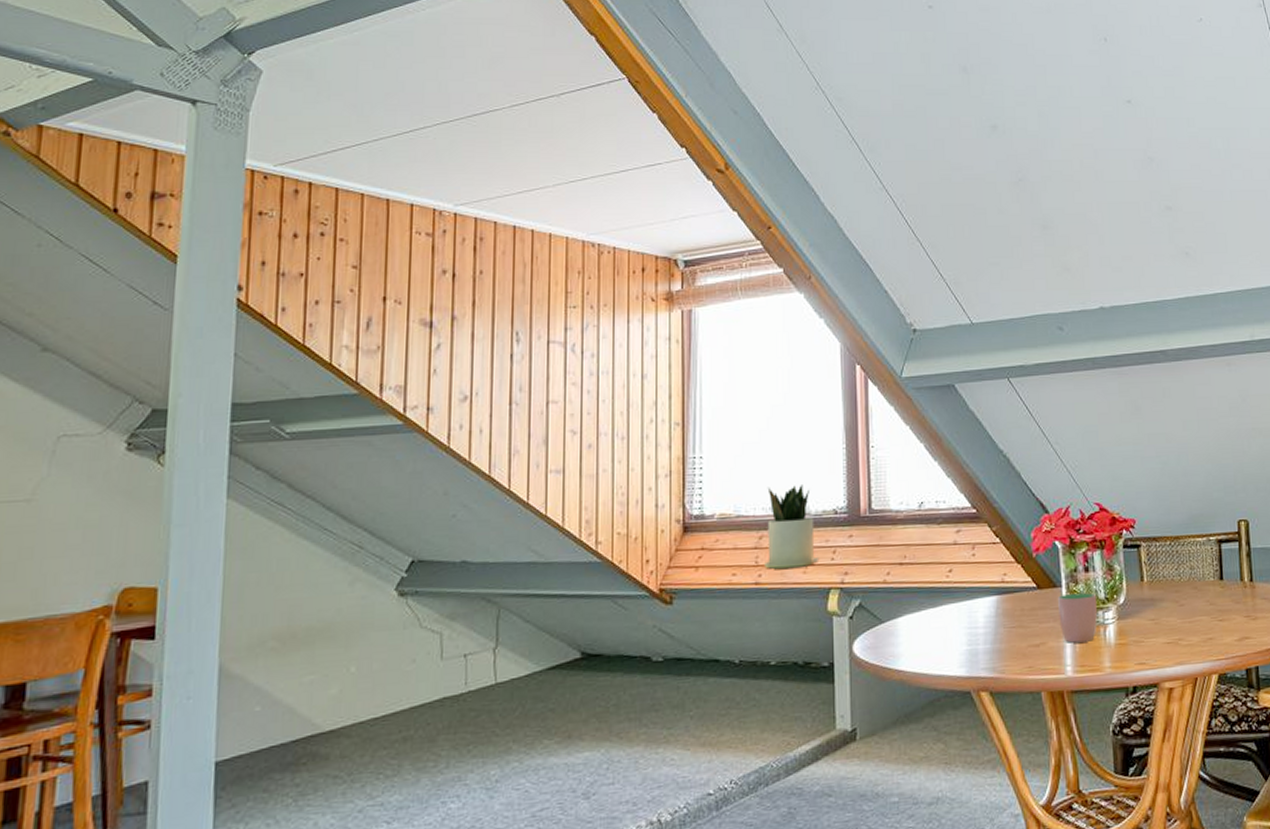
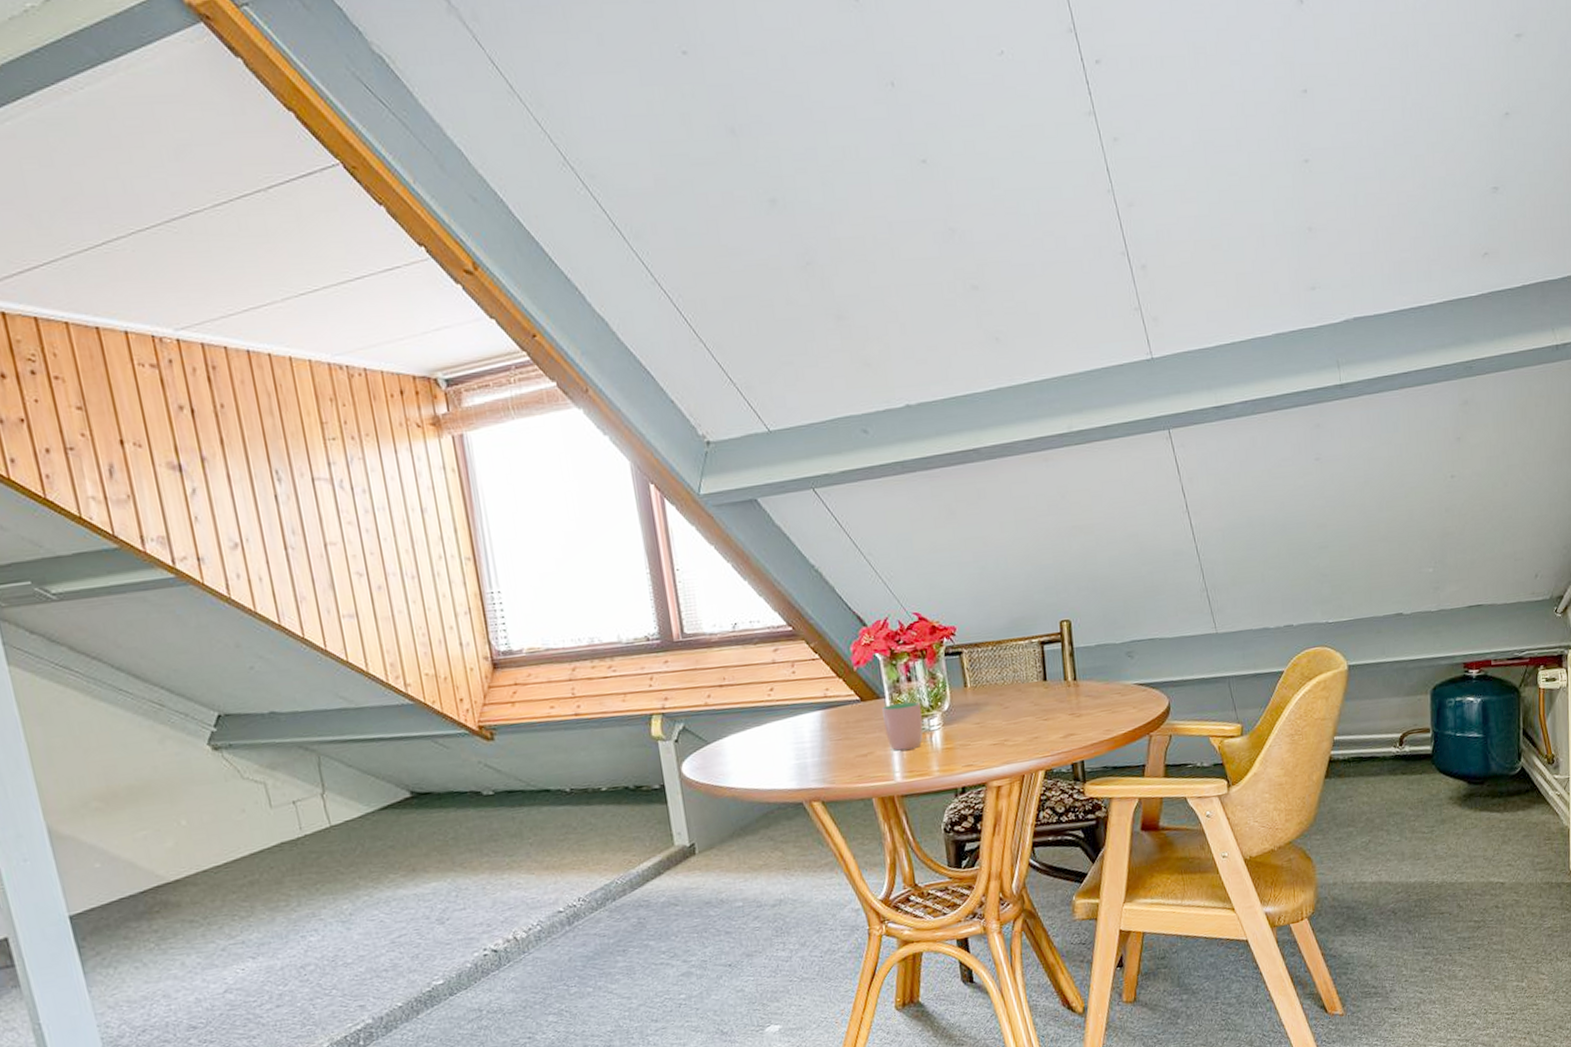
planter: present [763,485,820,570] -> none [573,613,637,700]

